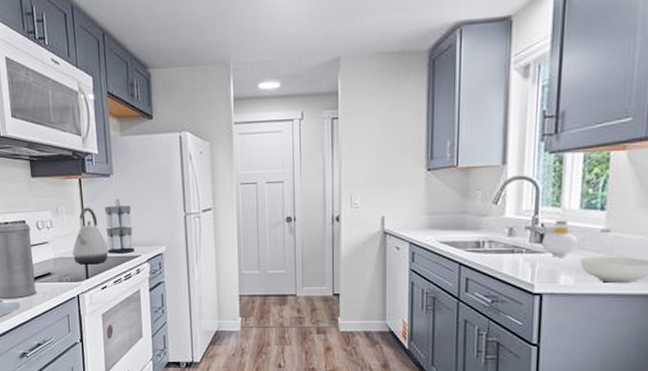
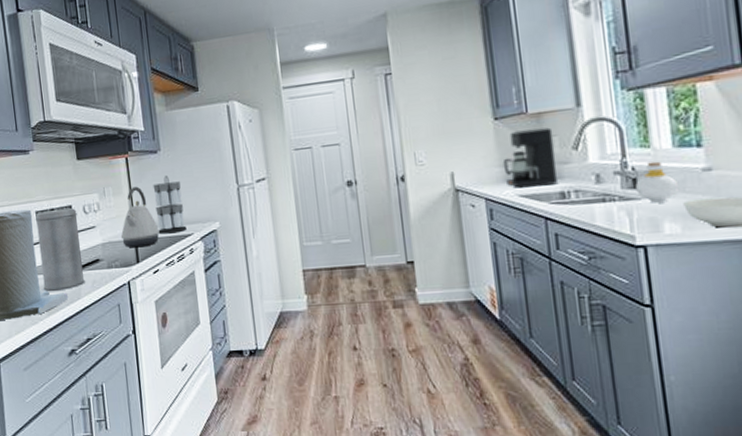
coffee maker: none [429,182,478,235] -> present [502,127,559,188]

